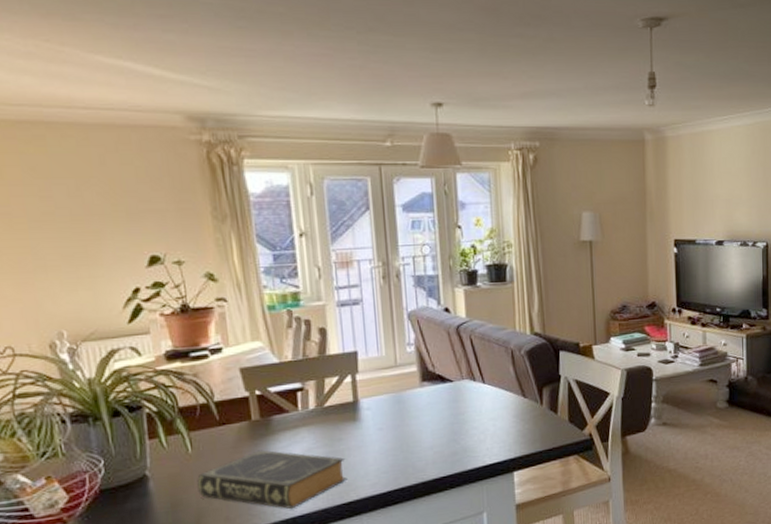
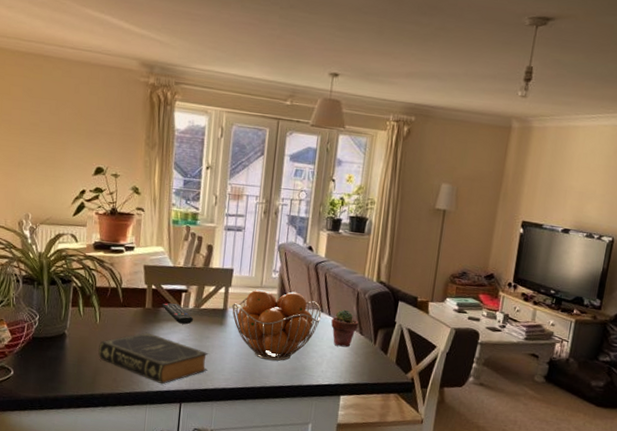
remote control: none [273,406,317,431] -> present [162,303,193,325]
fruit basket: none [363,364,474,451] -> present [231,289,321,361]
potted succulent: none [486,372,519,417] -> present [331,309,359,347]

